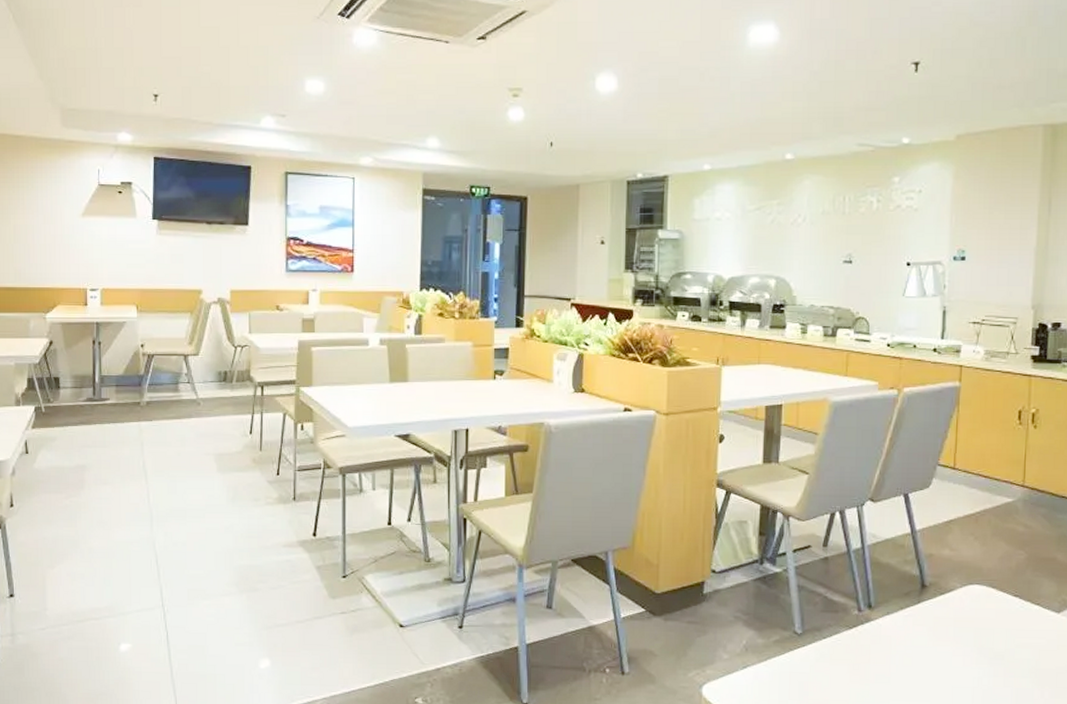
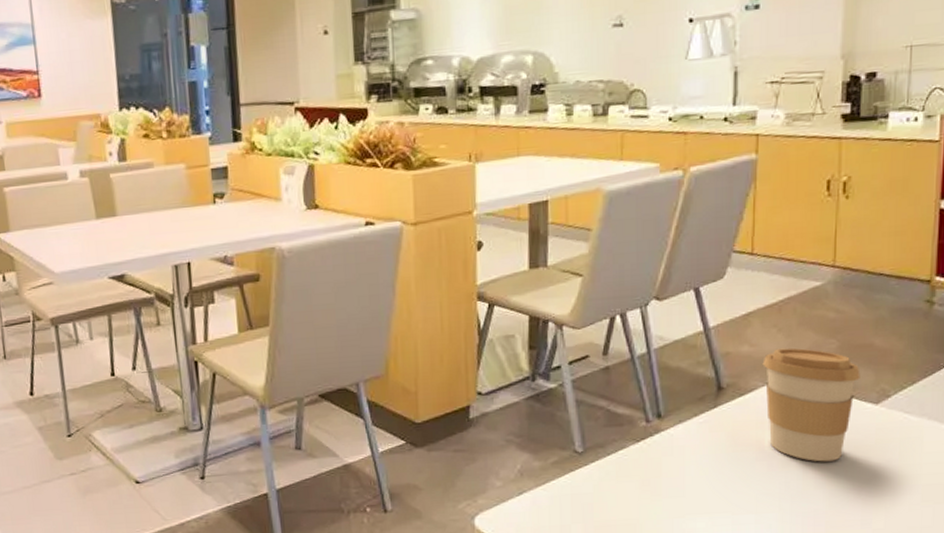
coffee cup: none [961,555,1045,662] -> present [762,348,860,462]

